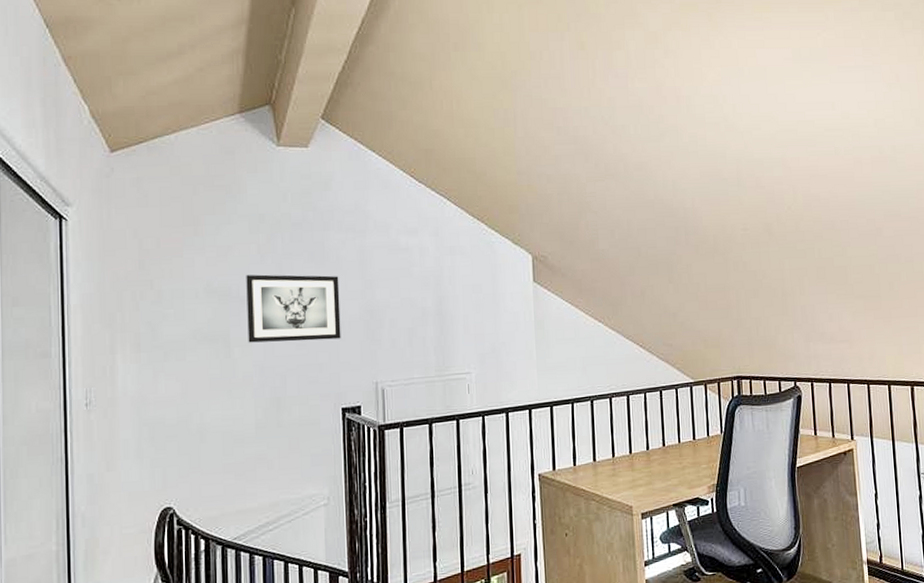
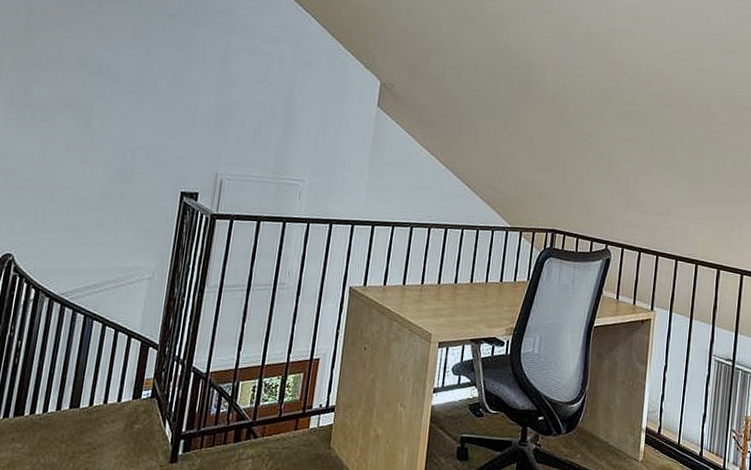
wall art: present [246,274,341,343] -> none [108,54,201,128]

